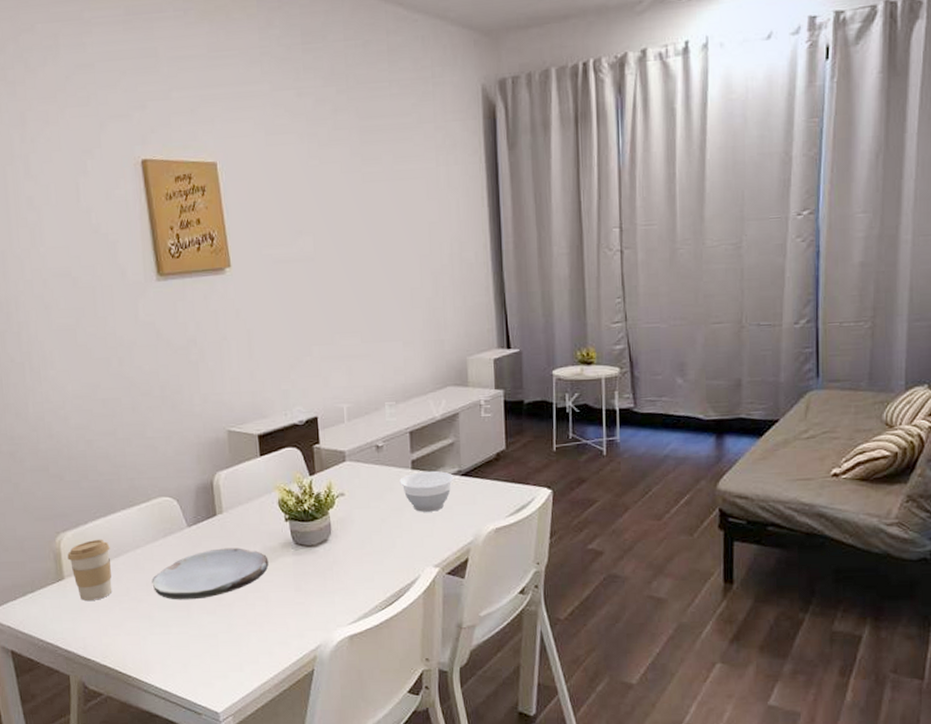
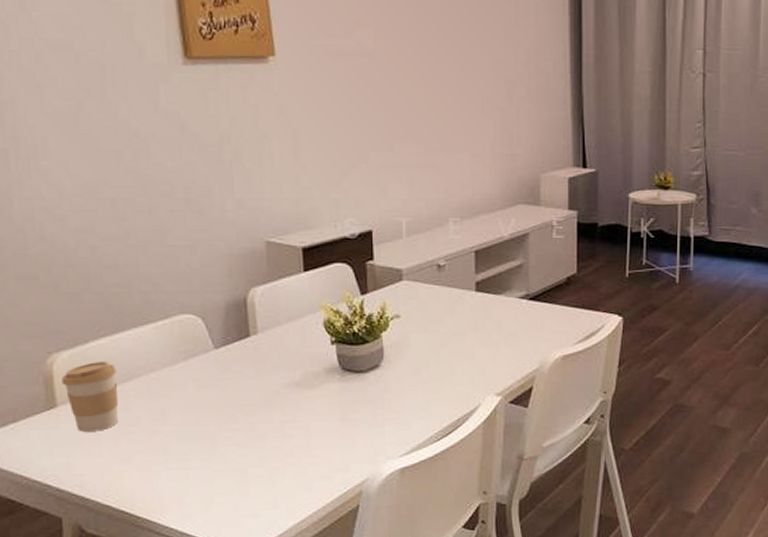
plate: present [152,548,269,600] -> none [168,373,311,431]
bowl: present [400,470,454,512] -> none [462,293,521,337]

